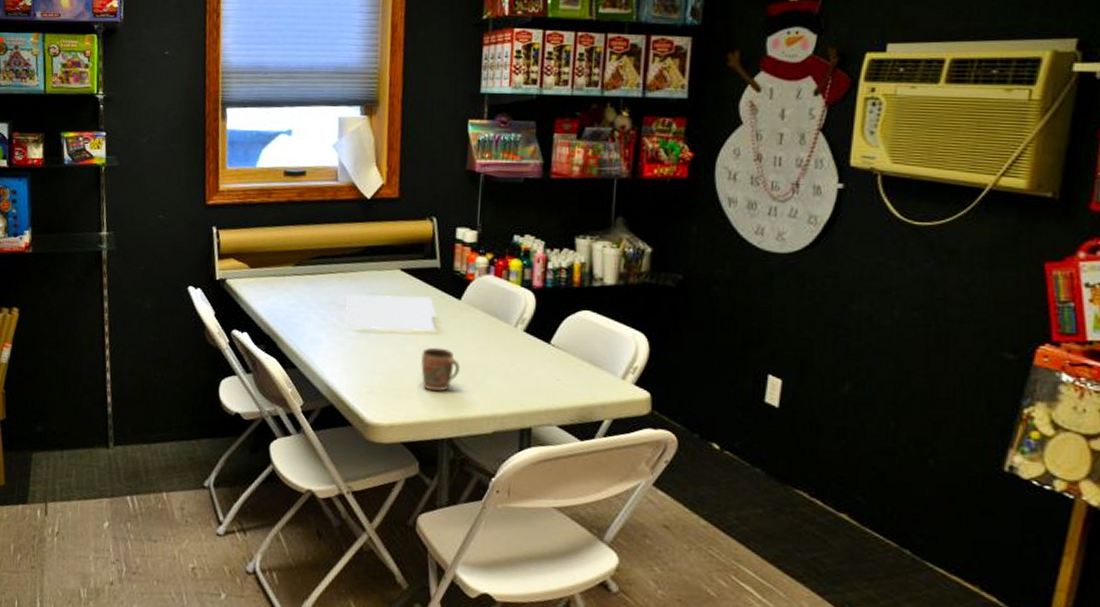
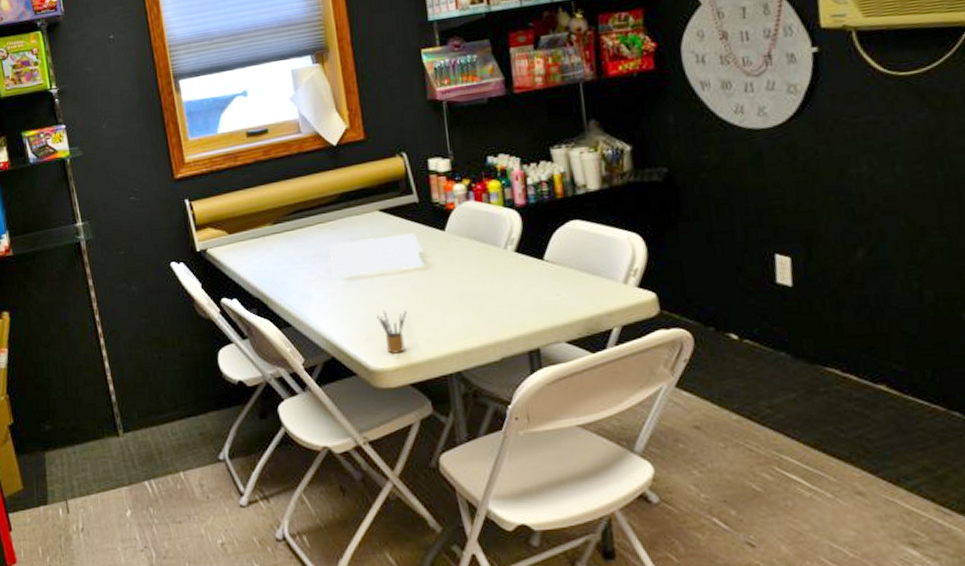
pencil box: none [381,367,411,411] -> present [377,310,407,354]
mug: present [420,347,460,392] -> none [414,281,457,328]

